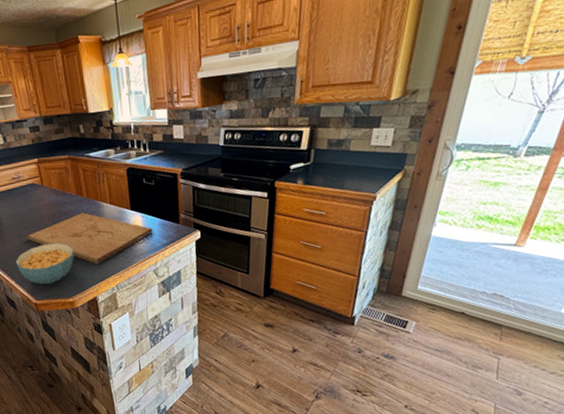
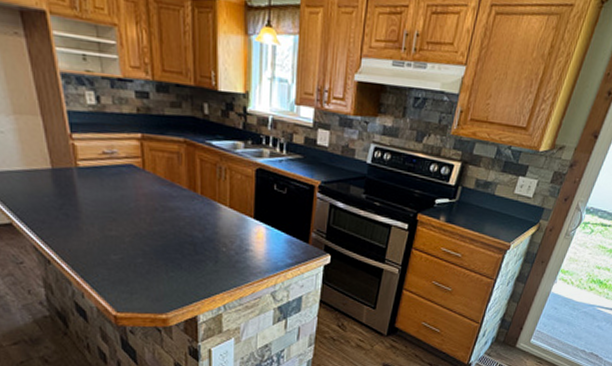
cereal bowl: present [15,243,75,285] -> none [93,244,176,294]
cutting board: present [26,213,153,265] -> none [113,212,277,278]

